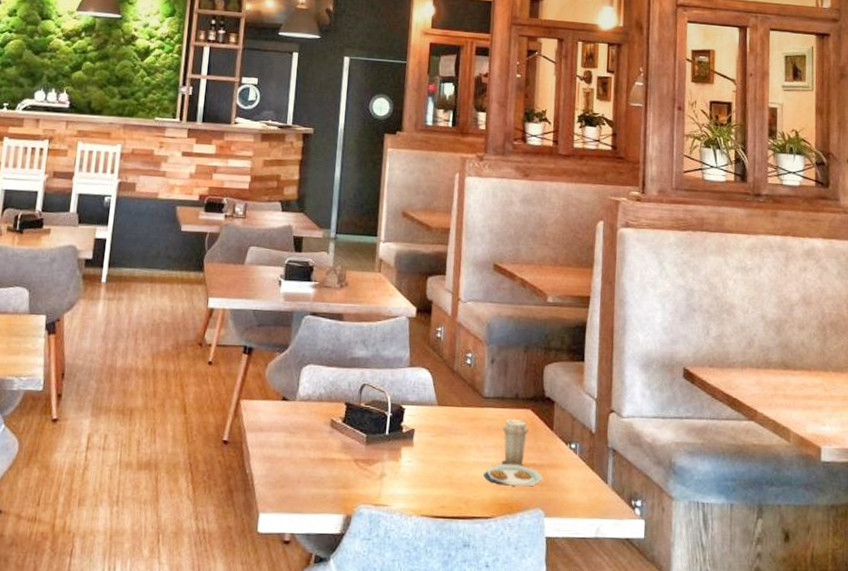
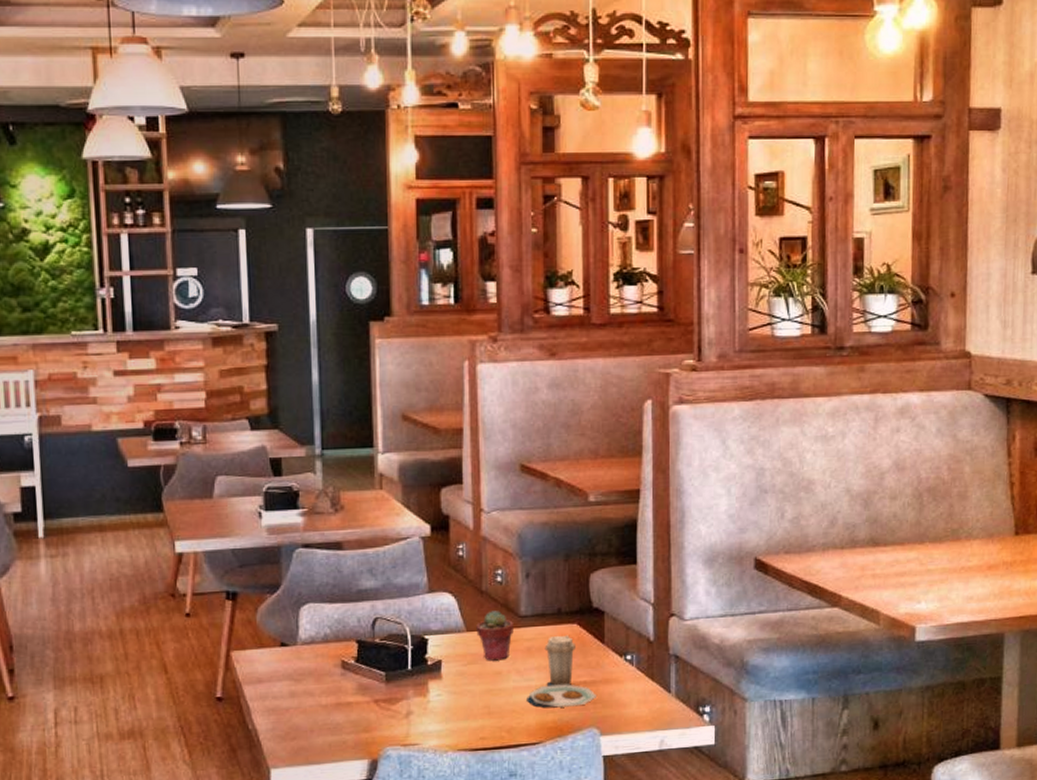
potted succulent: none [446,389,478,436] -> present [476,611,513,661]

